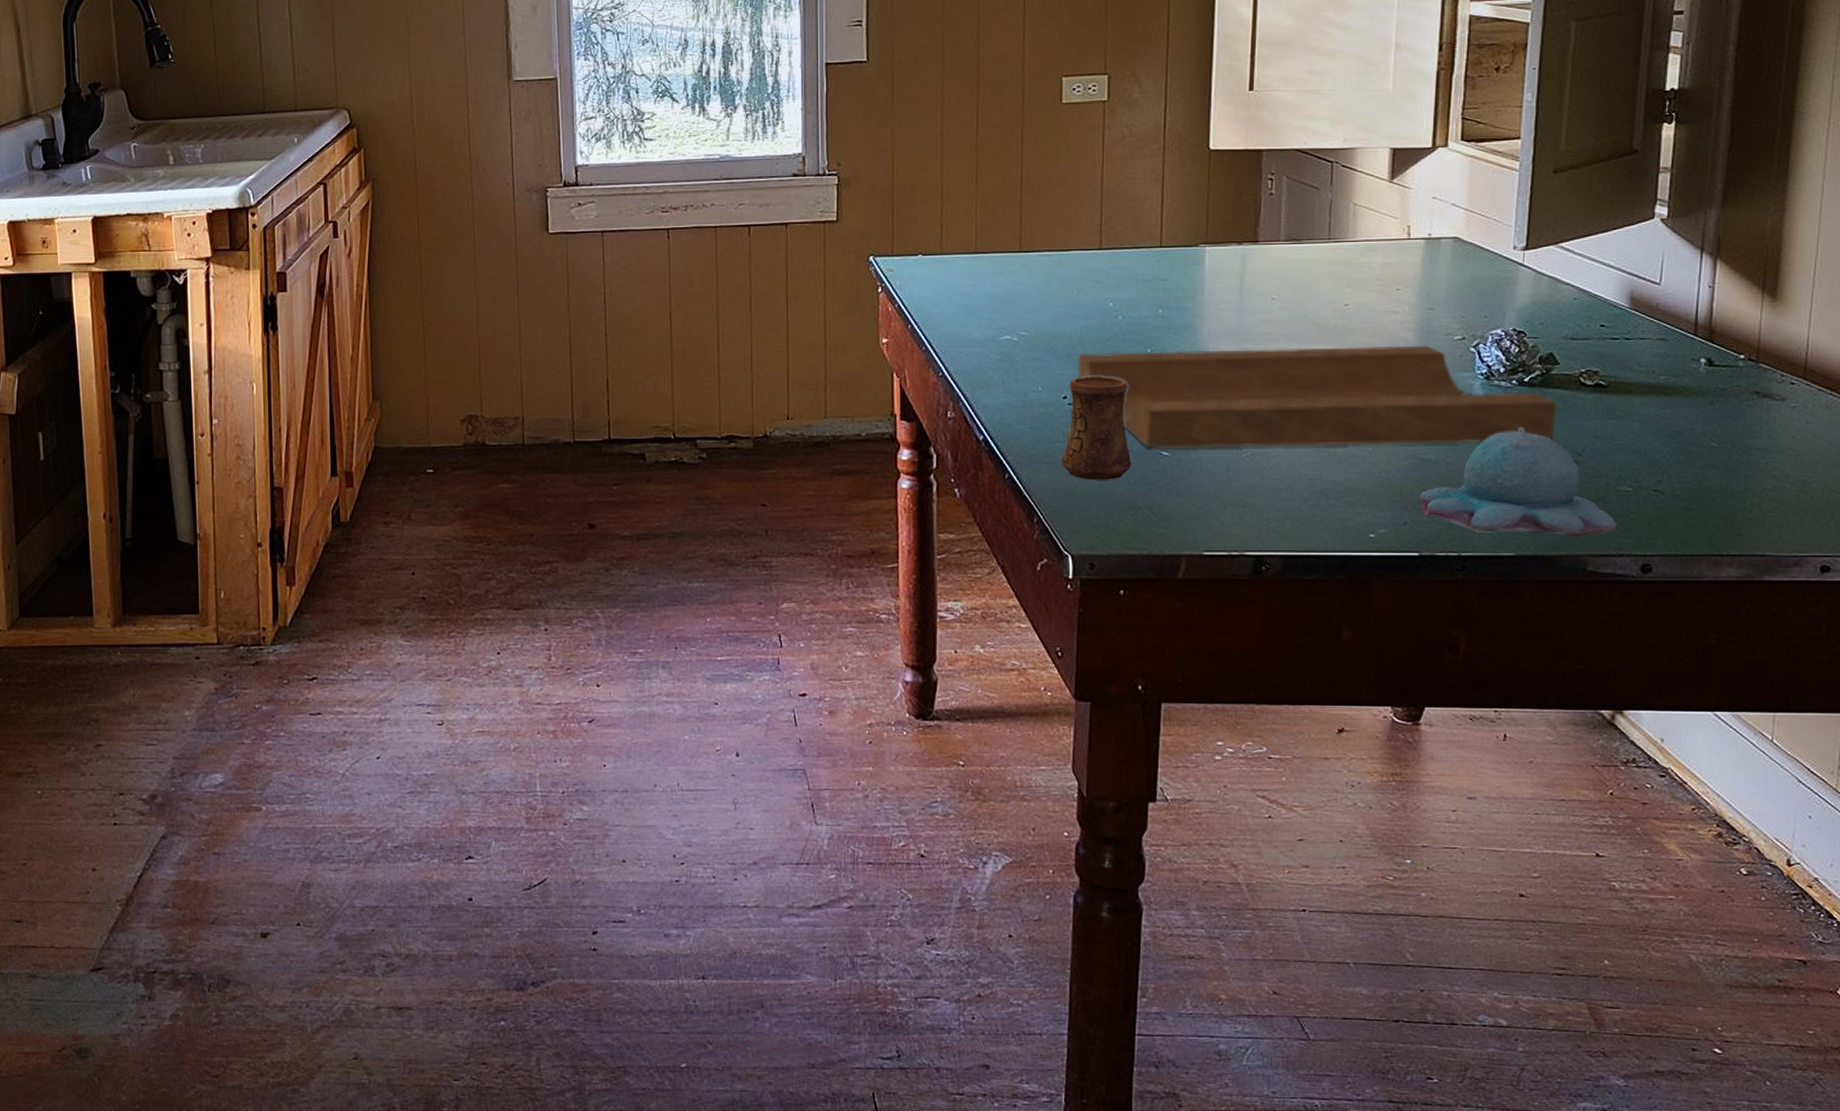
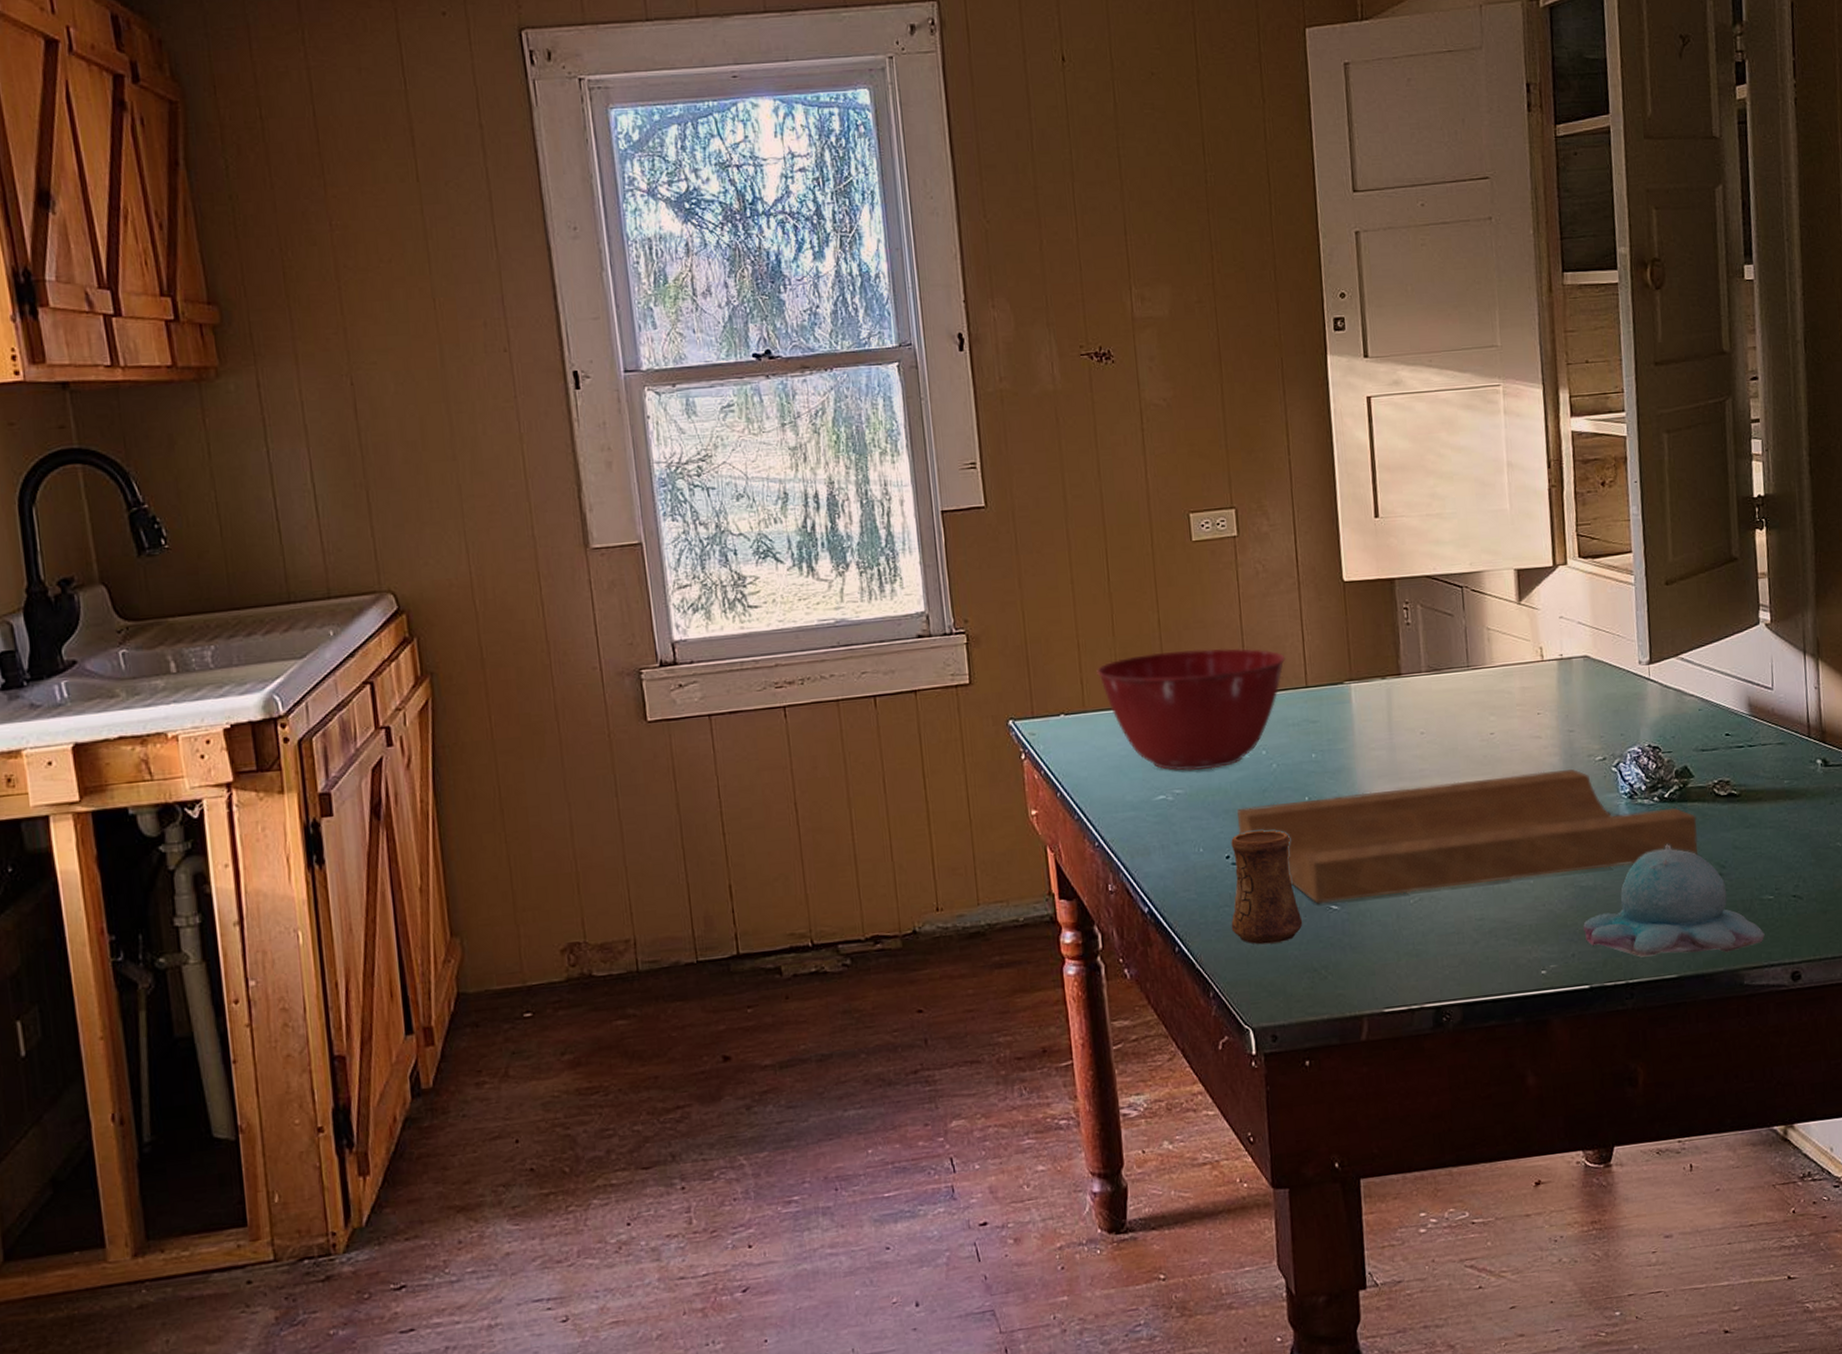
mixing bowl: none [957,204,1143,316] -> present [1096,648,1286,771]

